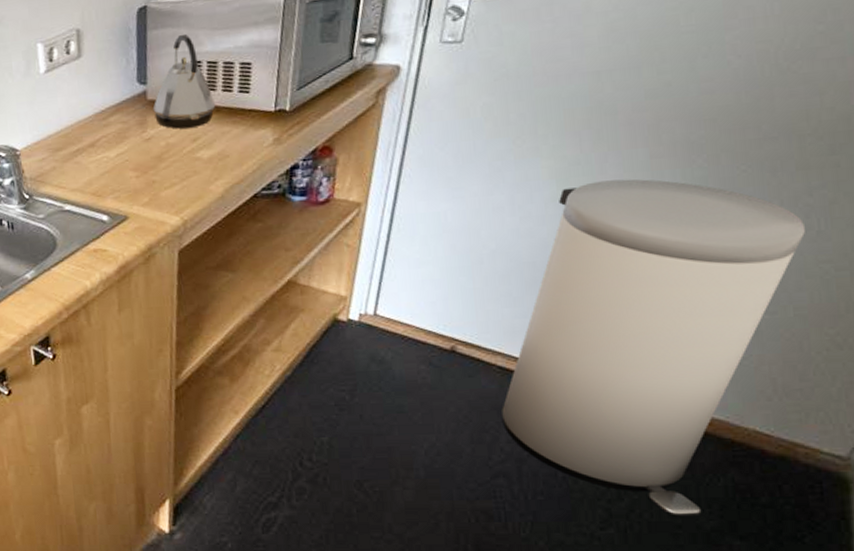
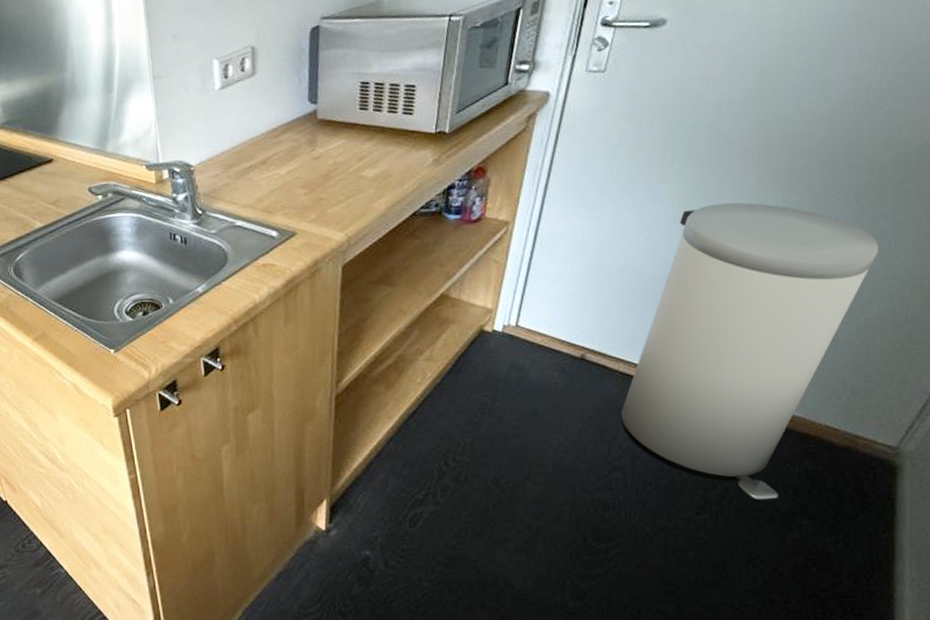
kettle: present [153,34,216,129] -> none [322,55,382,148]

